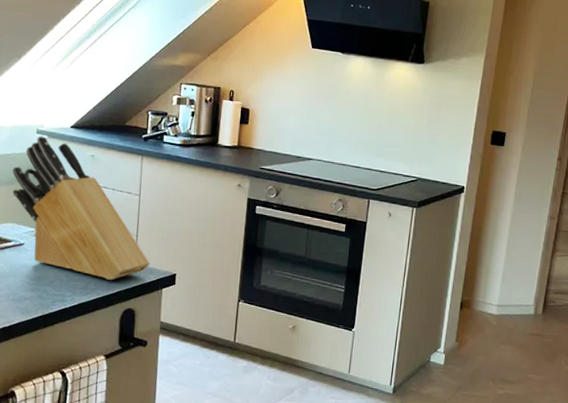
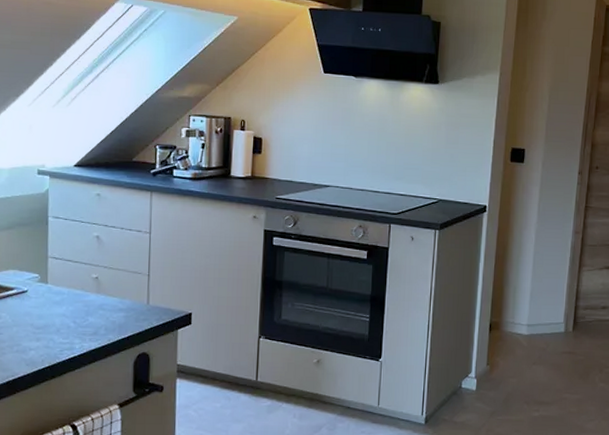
knife block: present [12,136,150,280] -> none [12,177,164,324]

